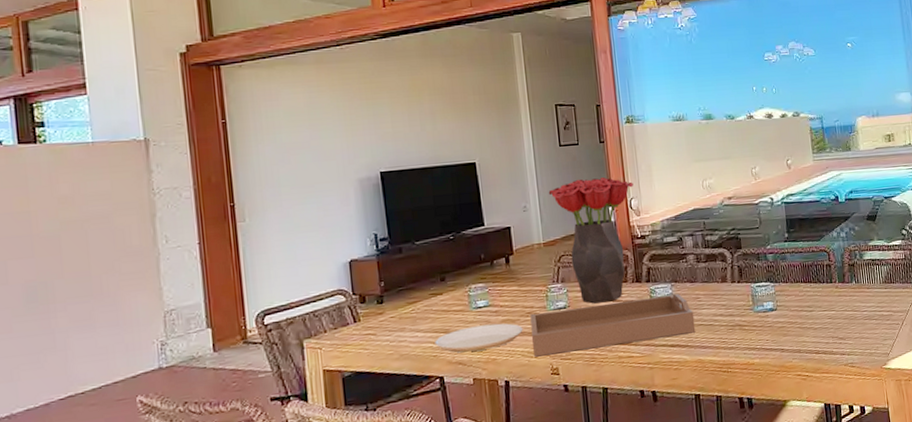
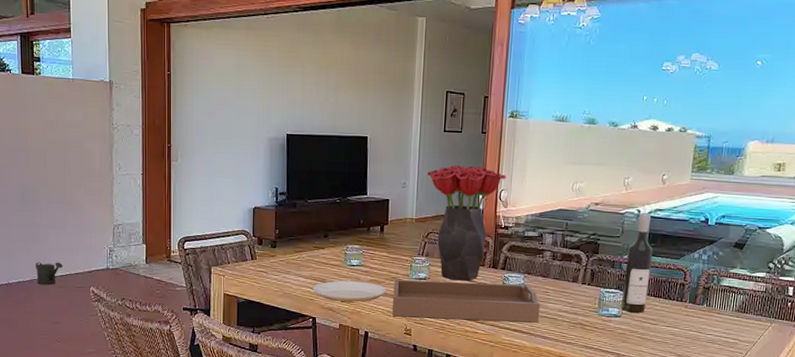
watering can: none [52,372,94,408] -> present [36,262,63,285]
bottle: none [769,200,799,304] -> present [621,213,653,313]

